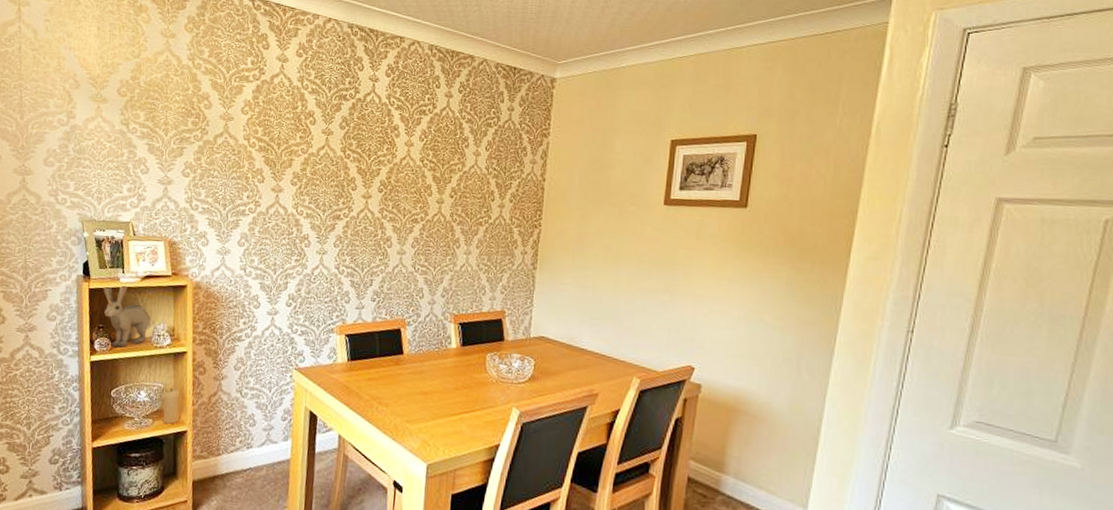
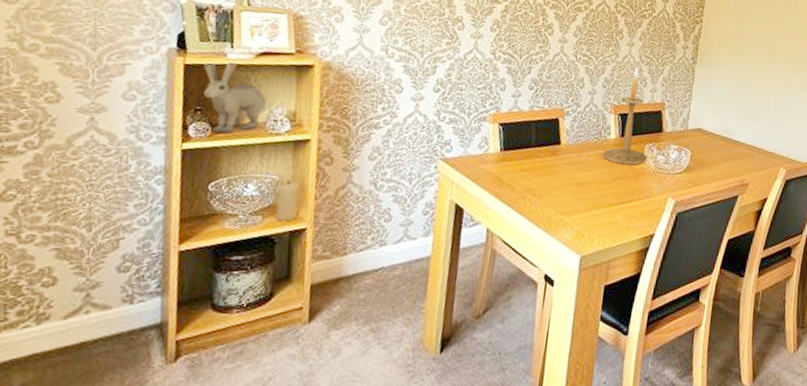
candlestick: none [445,275,490,375] -> present [603,67,648,165]

